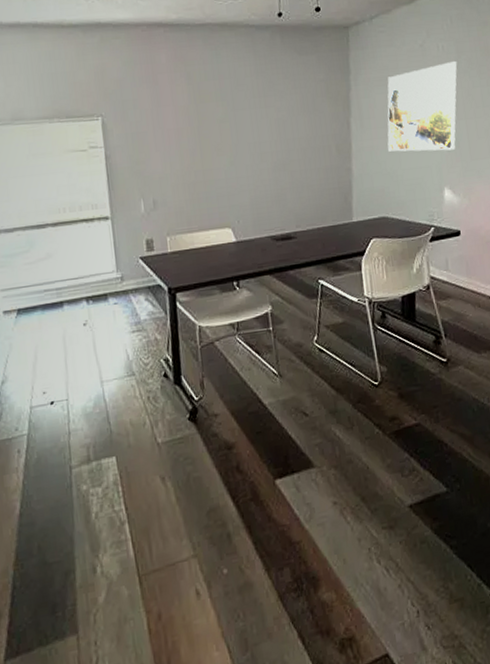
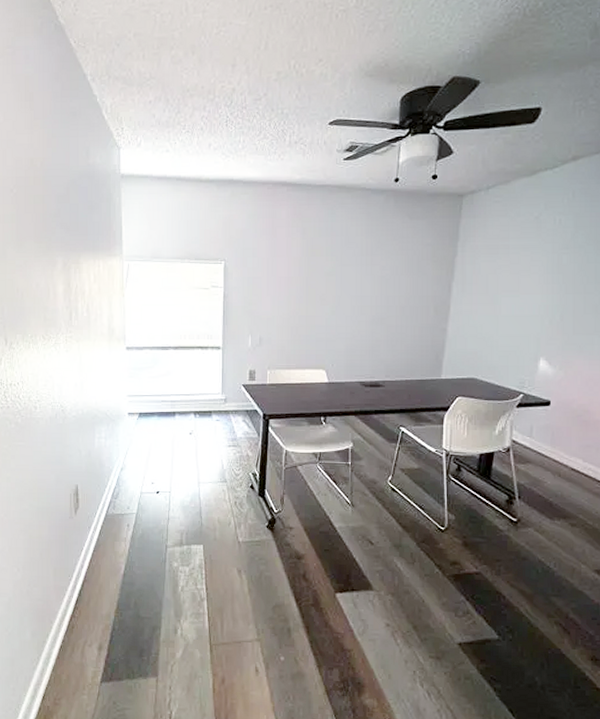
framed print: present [387,61,457,152] -> none [487,236,573,322]

